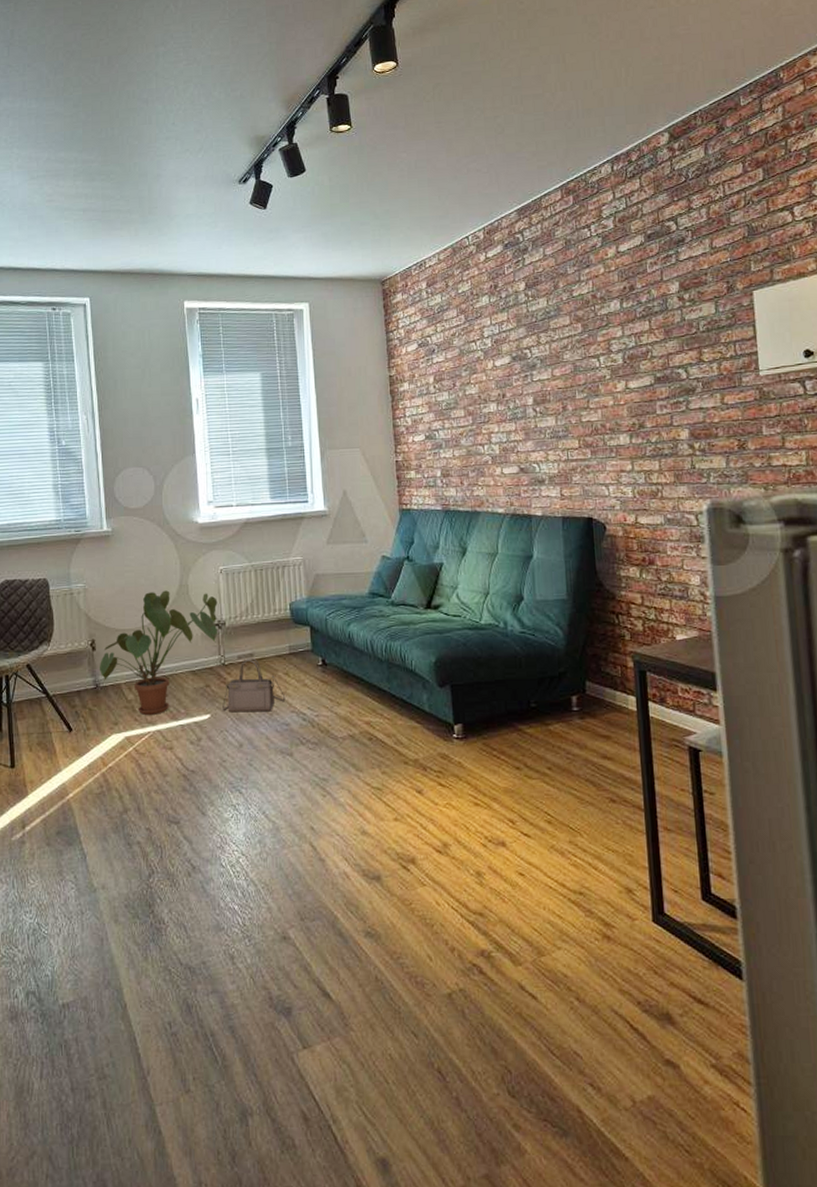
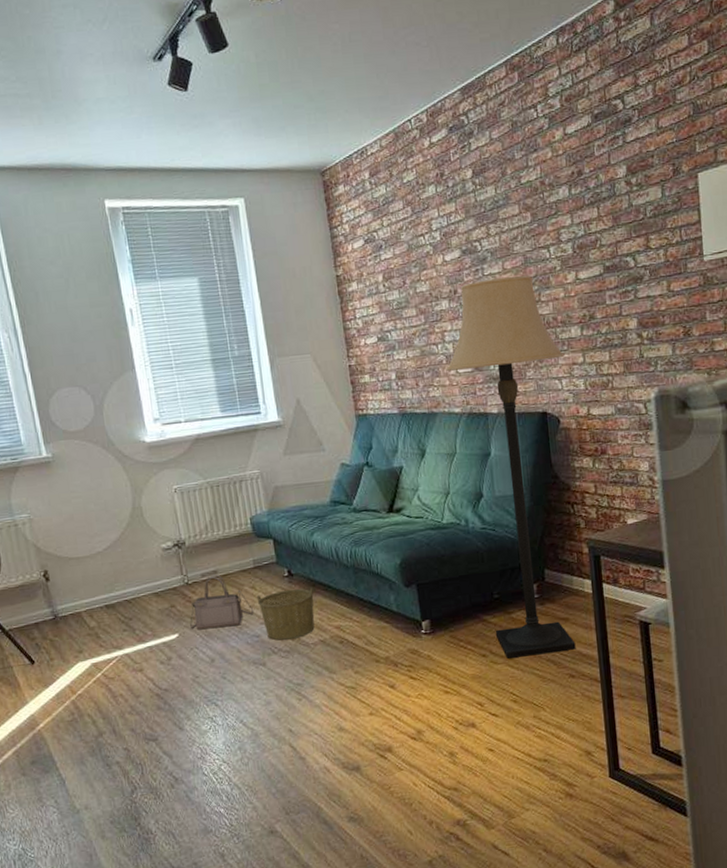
house plant: present [99,590,218,715] -> none [55,513,178,640]
basket: none [289,678,346,731] -> present [256,587,315,641]
lamp: none [491,383,618,774] -> present [446,276,576,659]

